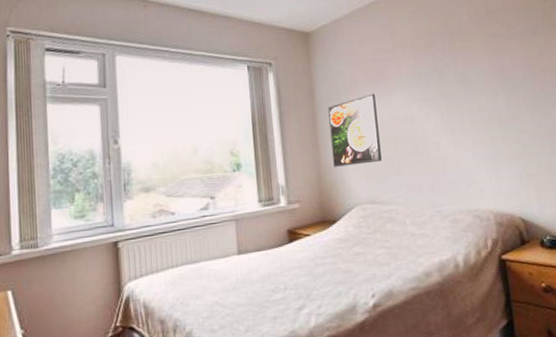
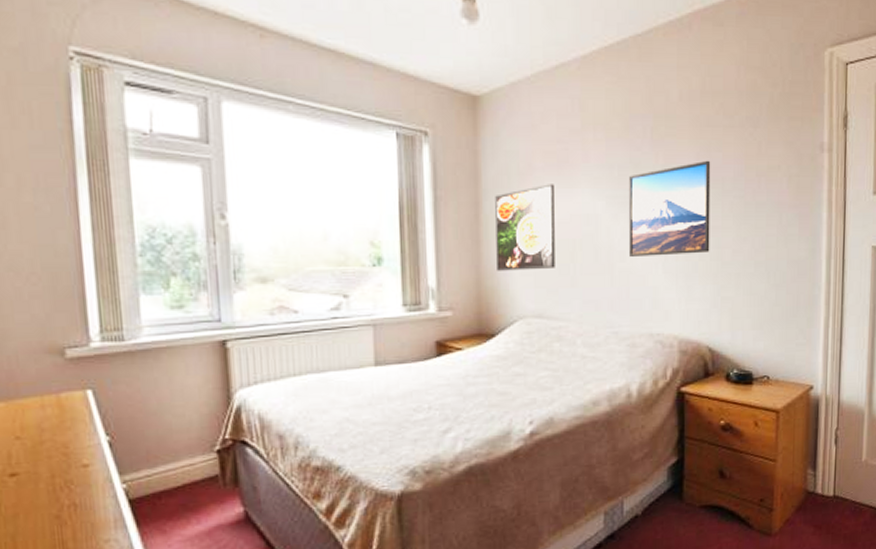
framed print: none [435,63,511,146] -> present [629,160,711,256]

